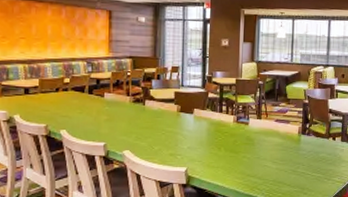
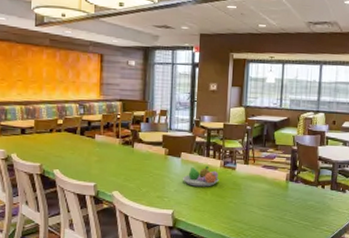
fruit bowl: none [196,121,233,143] -> present [183,165,219,187]

